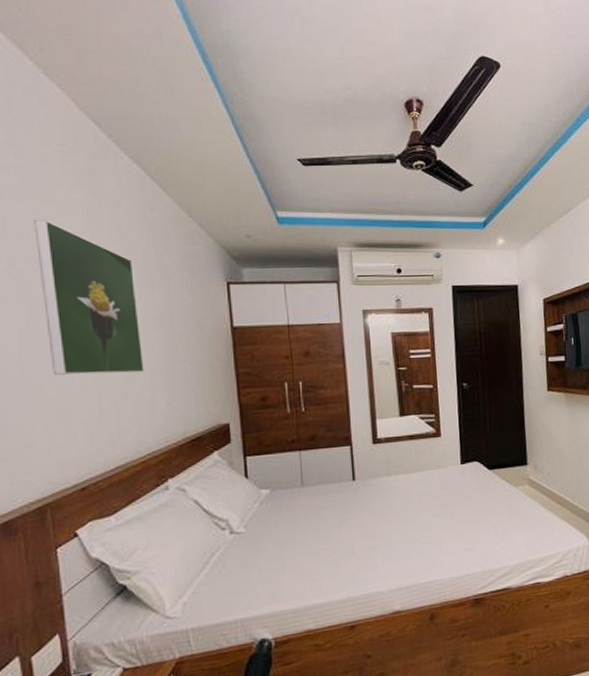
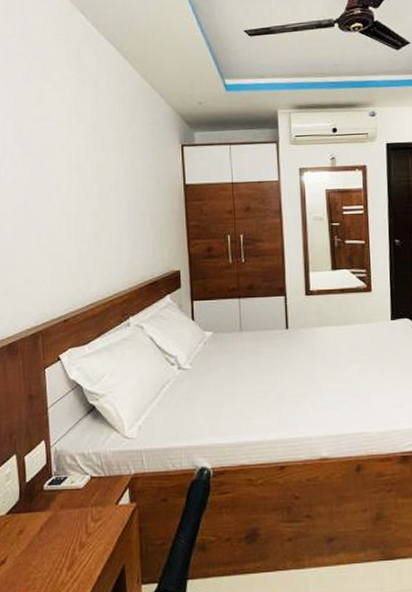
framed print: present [34,218,145,375] -> none [37,96,114,225]

